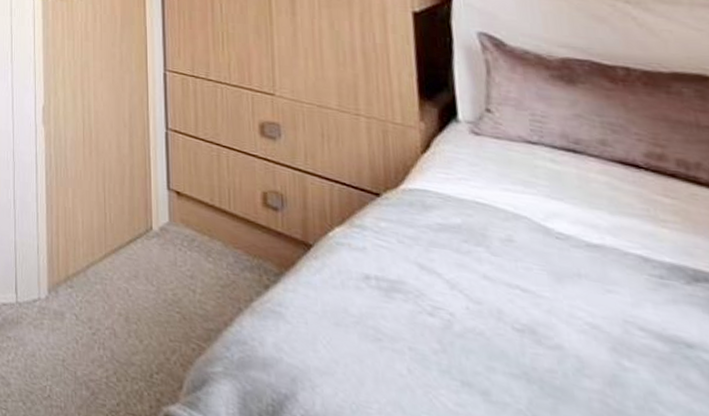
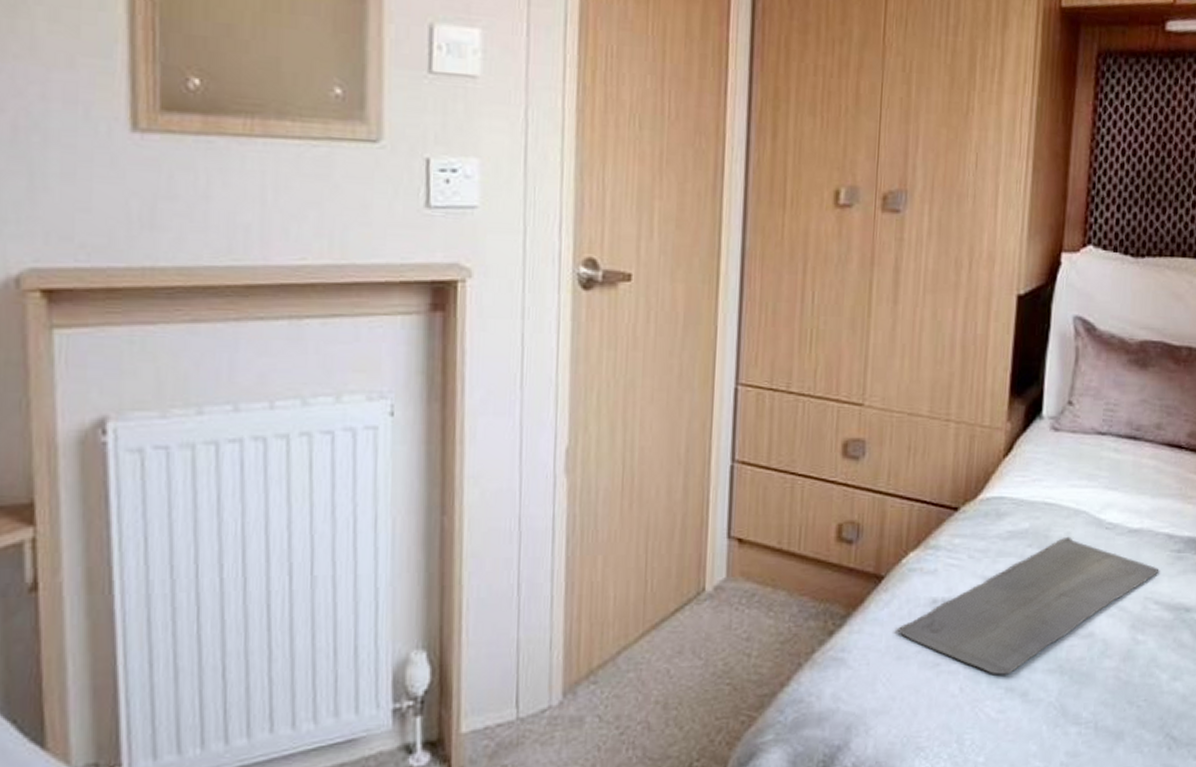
bath mat: none [330,239,637,368] -> present [896,536,1158,675]

